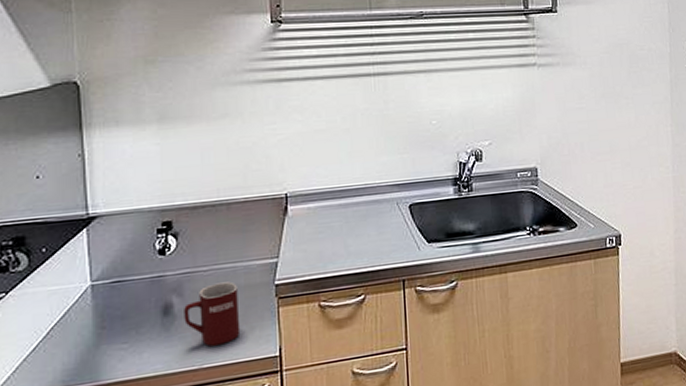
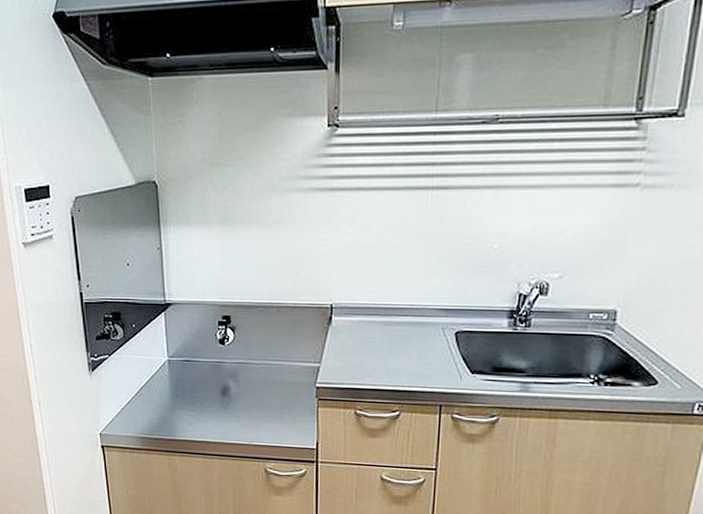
mug: present [184,281,241,347] -> none [239,376,284,429]

